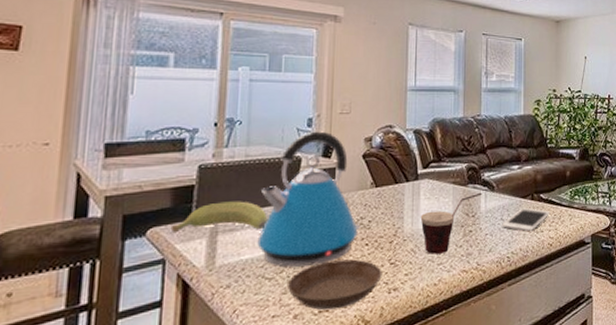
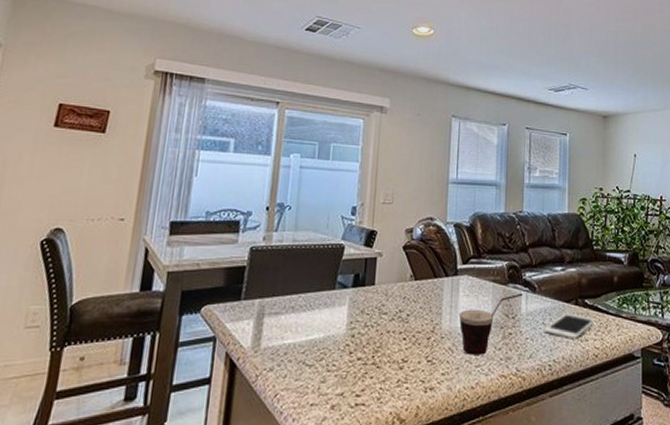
banana: present [172,201,268,234] -> none [223,284,311,315]
kettle: present [257,131,360,267] -> none [299,220,398,356]
saucer: present [288,259,382,310] -> none [326,353,419,404]

